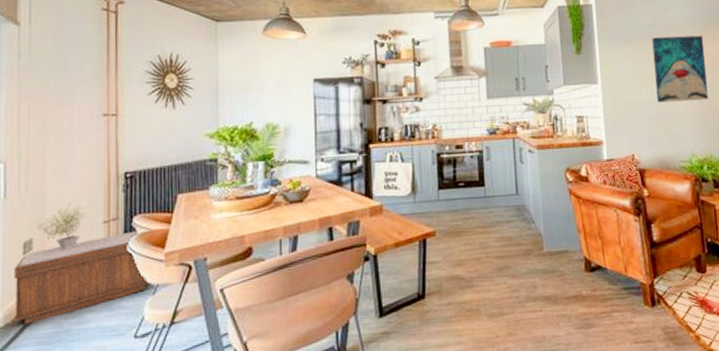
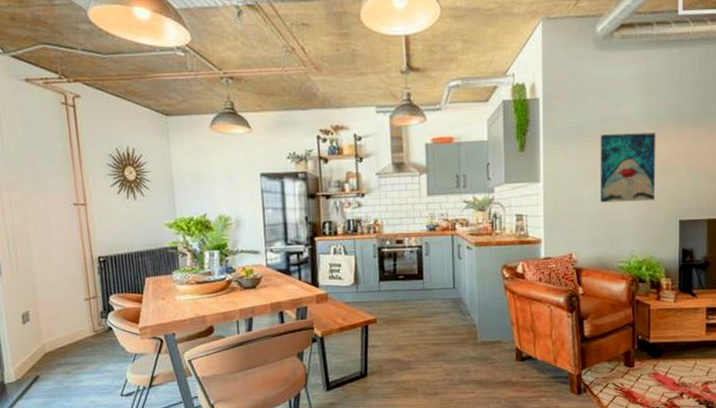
bench: present [14,231,151,325] -> none [17,308,130,381]
potted plant: present [37,203,84,250] -> none [30,282,69,322]

